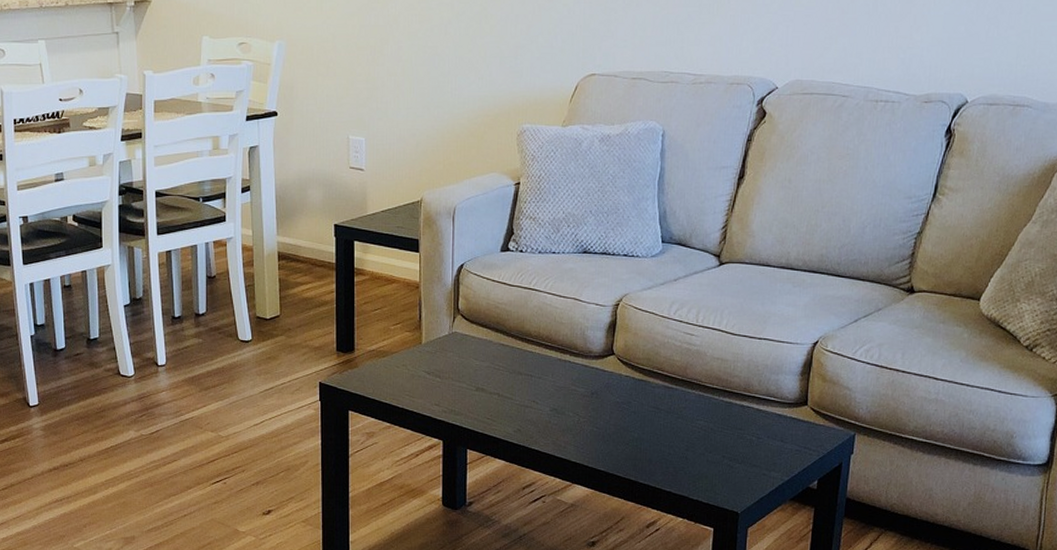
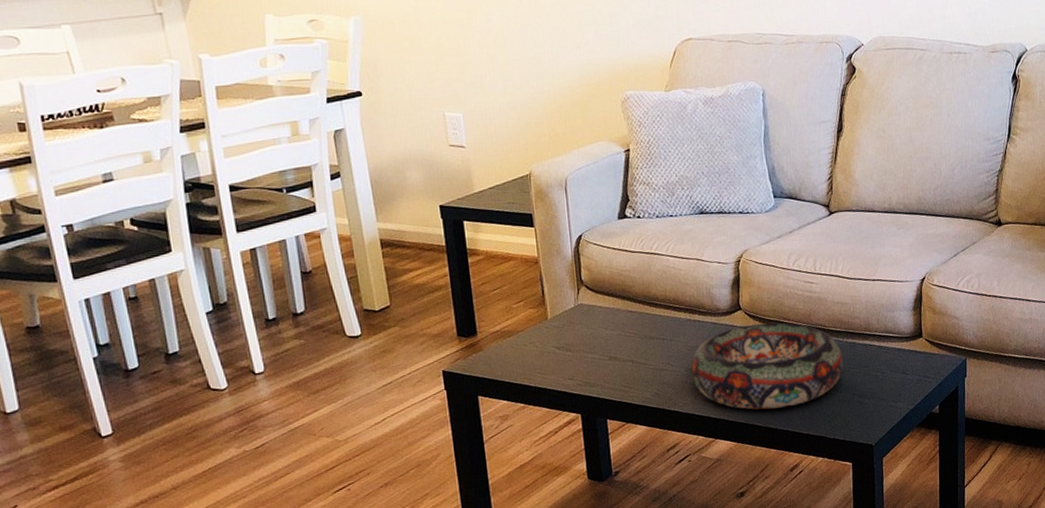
decorative bowl: none [555,371,717,461] -> present [690,322,843,410]

